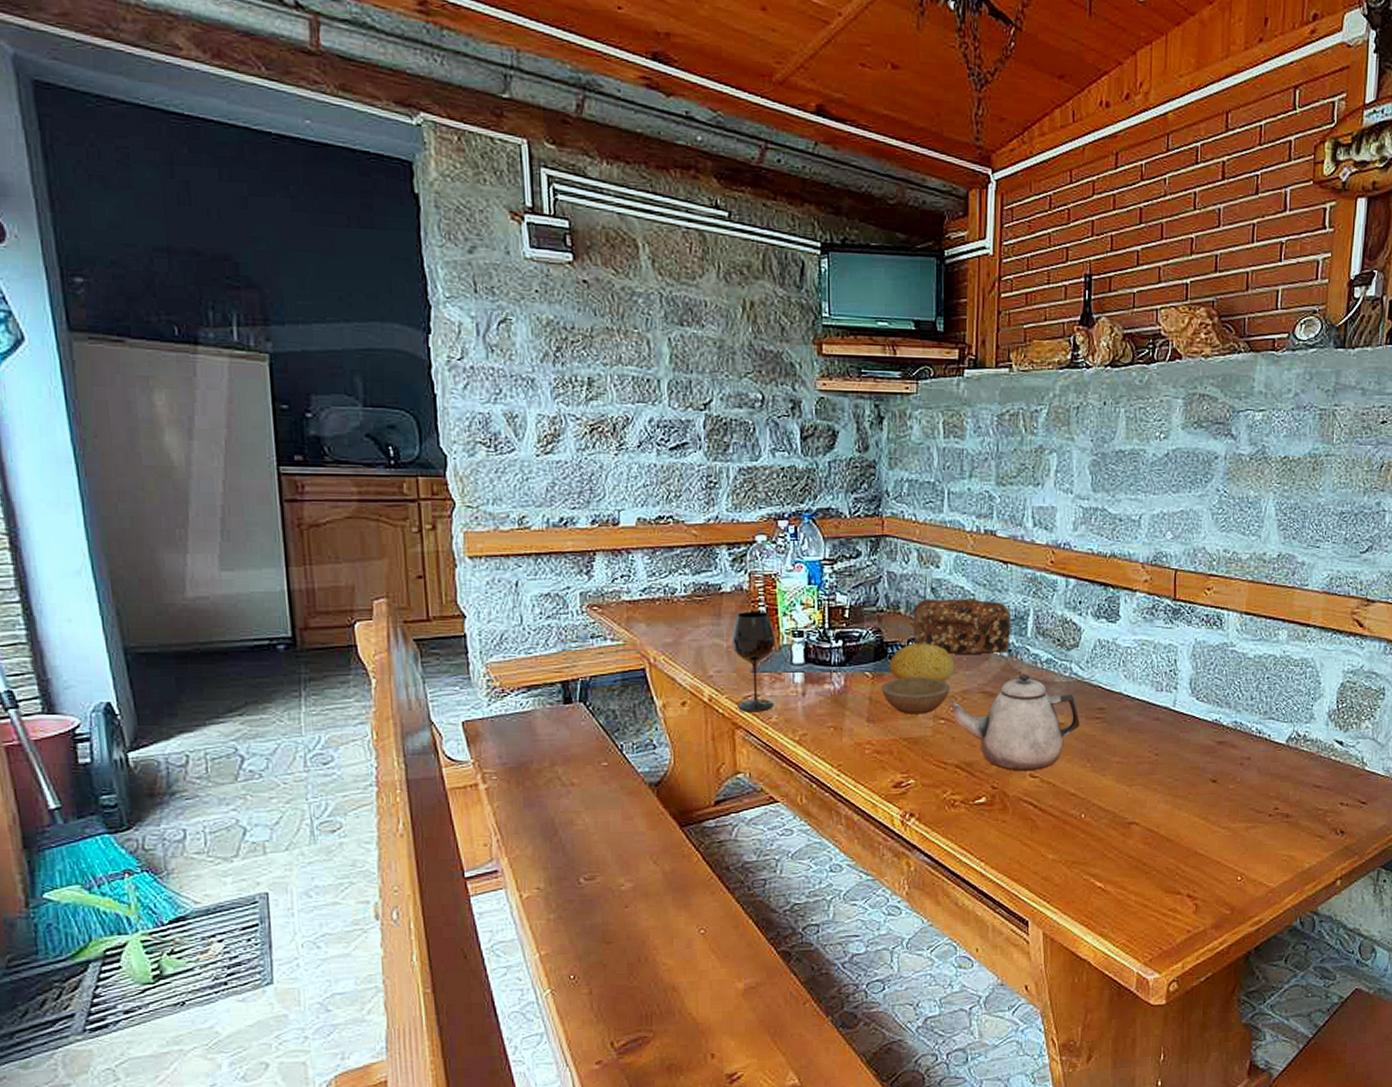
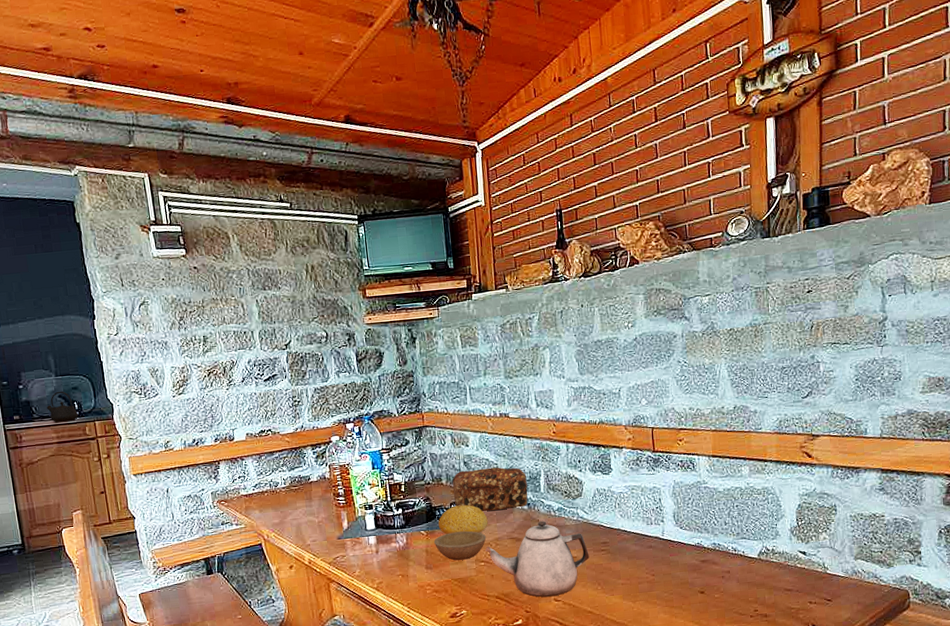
kettle: none [346,428,394,473] -> present [47,391,79,423]
wine glass: present [731,611,776,712] -> none [321,492,356,569]

